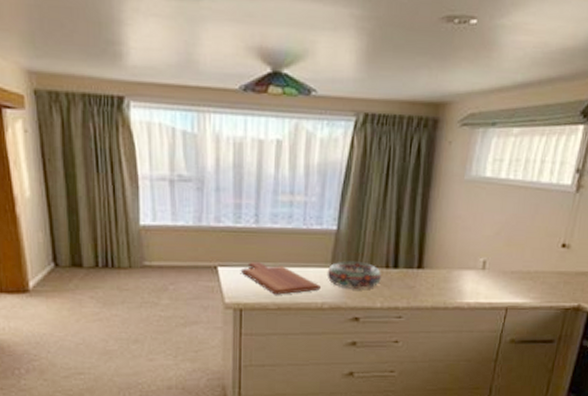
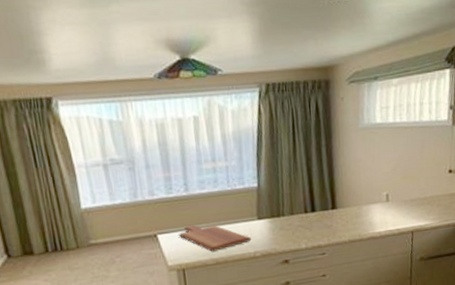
decorative bowl: present [327,261,381,289] -> none [254,211,302,236]

